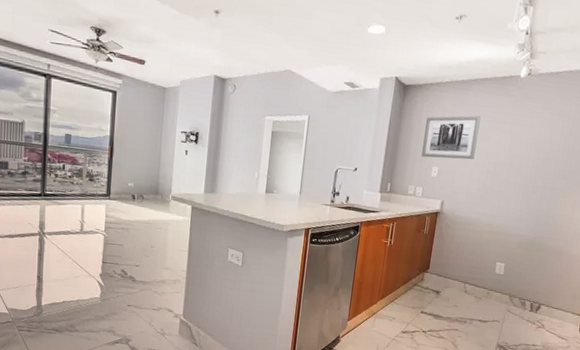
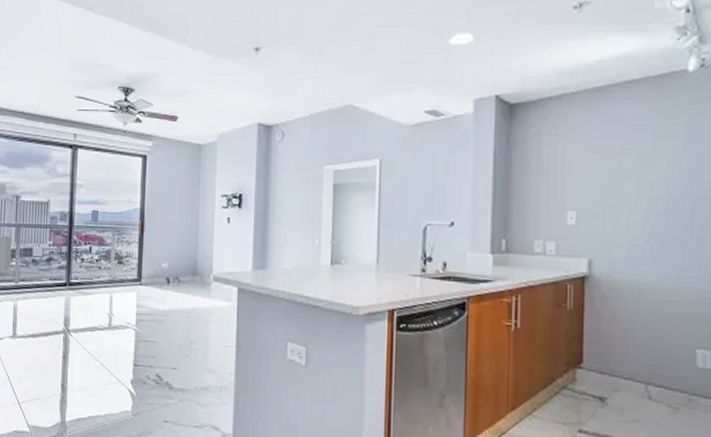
wall art: present [421,115,481,160] -> none [548,133,633,199]

